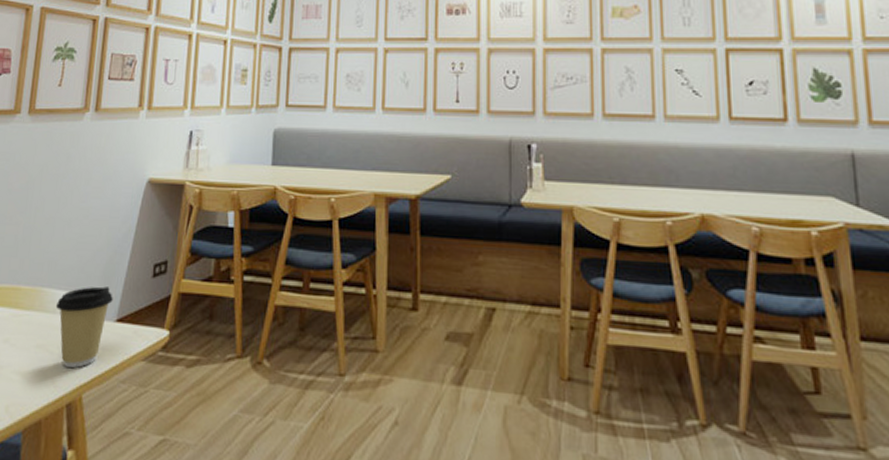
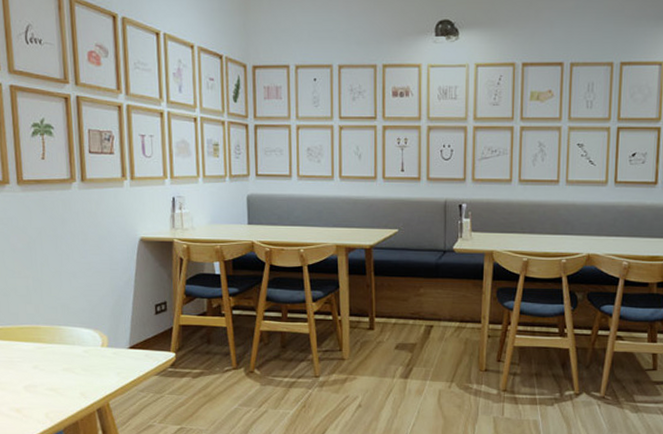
coffee cup: present [55,286,113,368] -> none [74,323,124,383]

